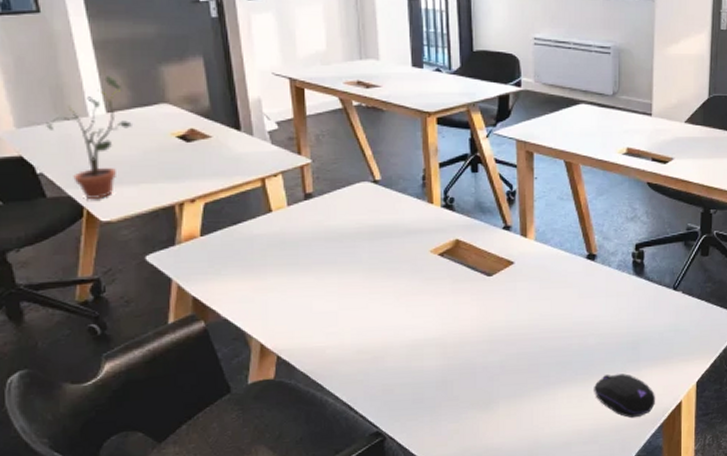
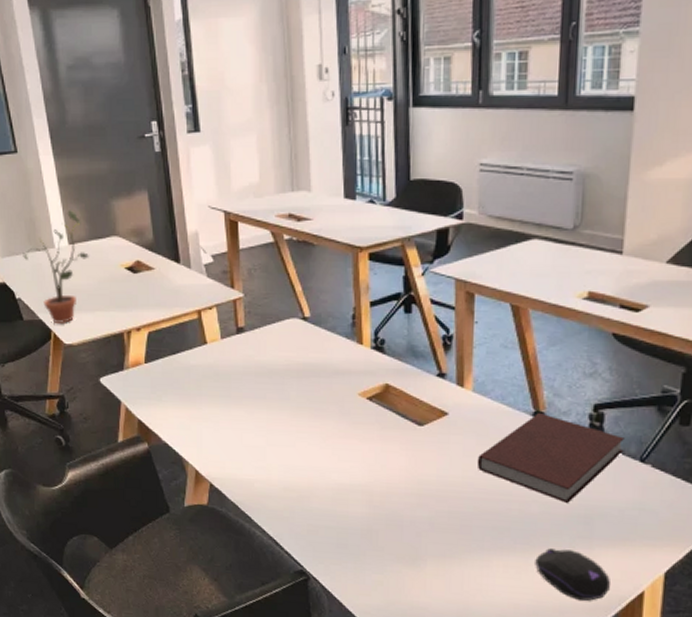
notebook: none [541,255,660,332] -> present [476,413,625,503]

